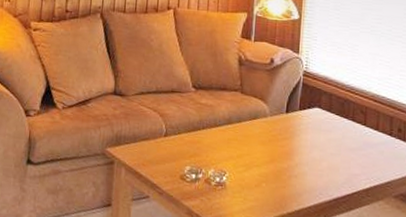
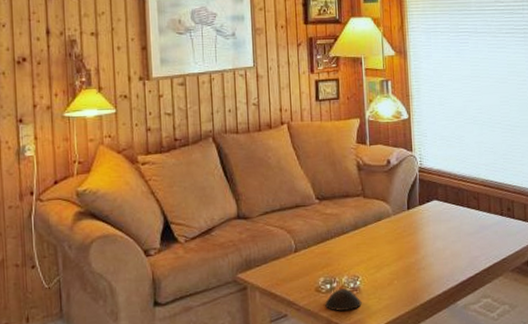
bowl: none [187,180,226,205] -> present [324,288,362,311]

